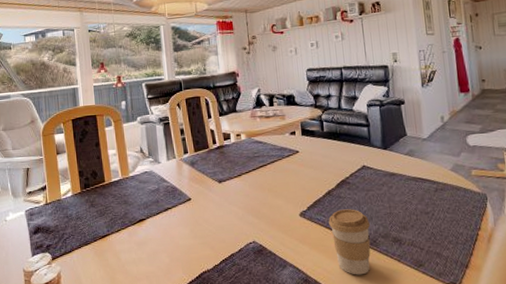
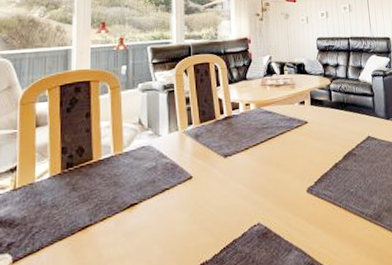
coffee cup: present [328,209,371,275] -> none [335,182,375,255]

